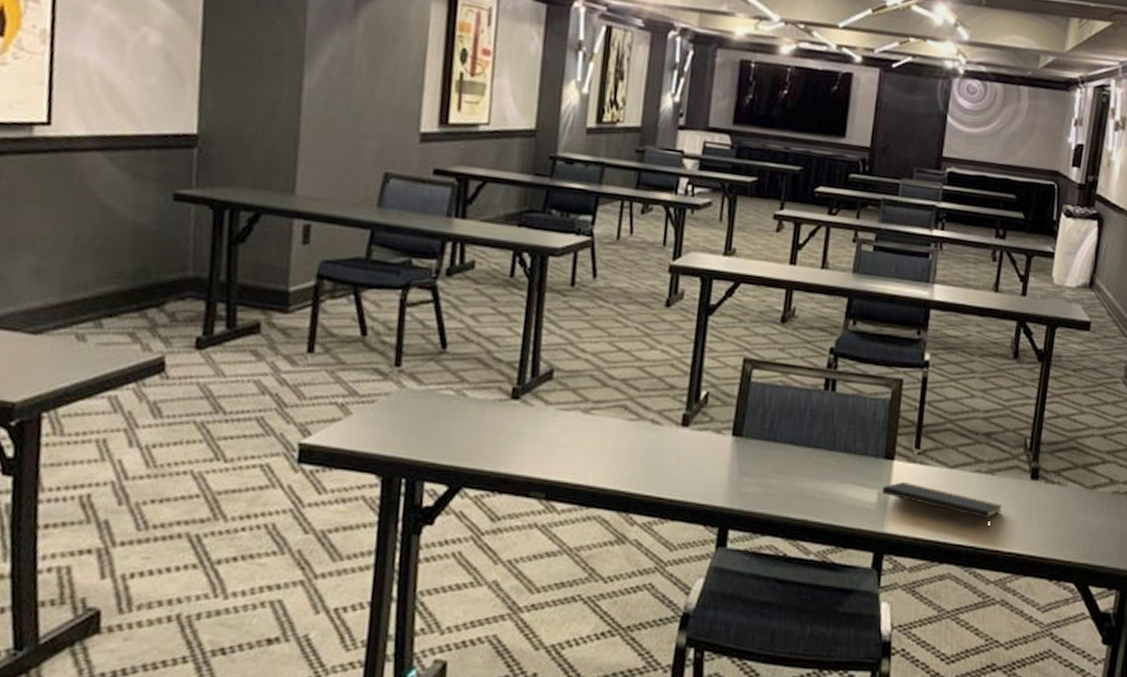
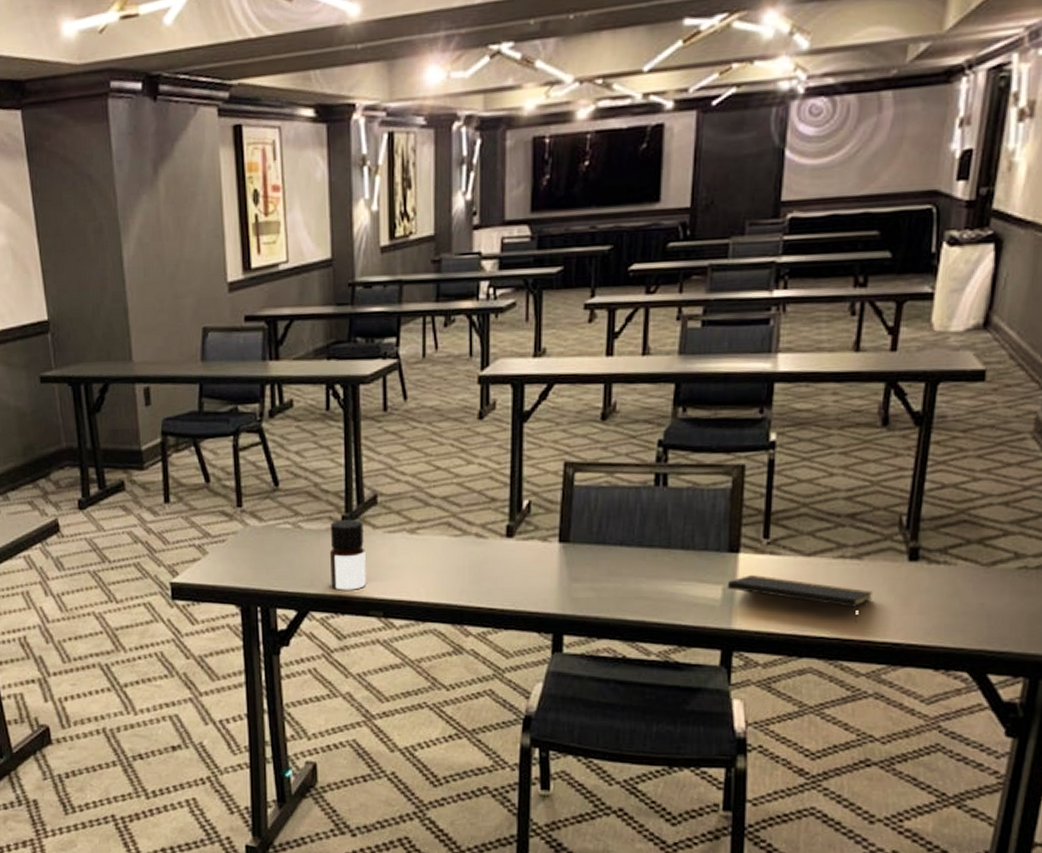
bottle: none [491,391,535,468] -> present [329,519,366,590]

